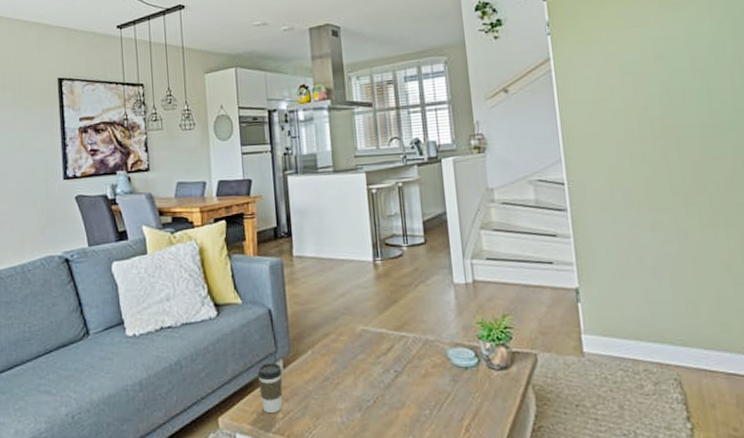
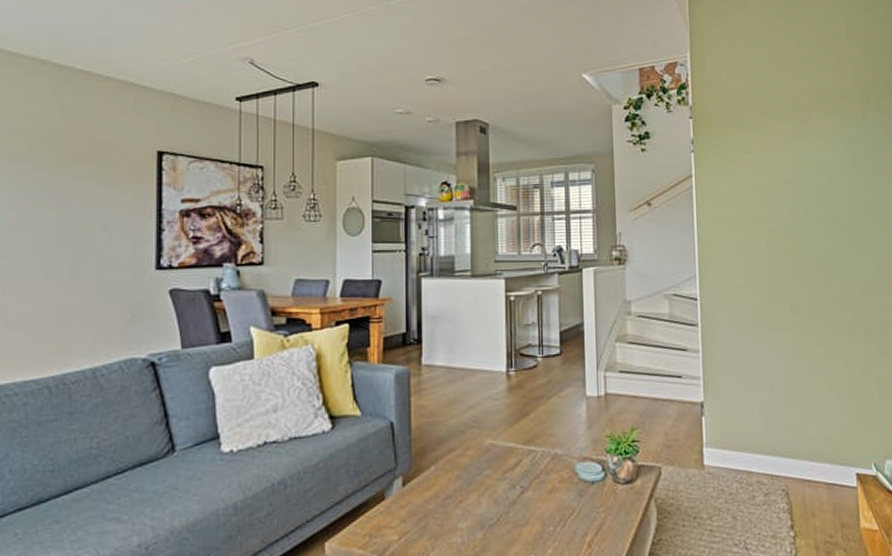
coffee cup: present [257,363,283,414] -> none [373,480,401,536]

